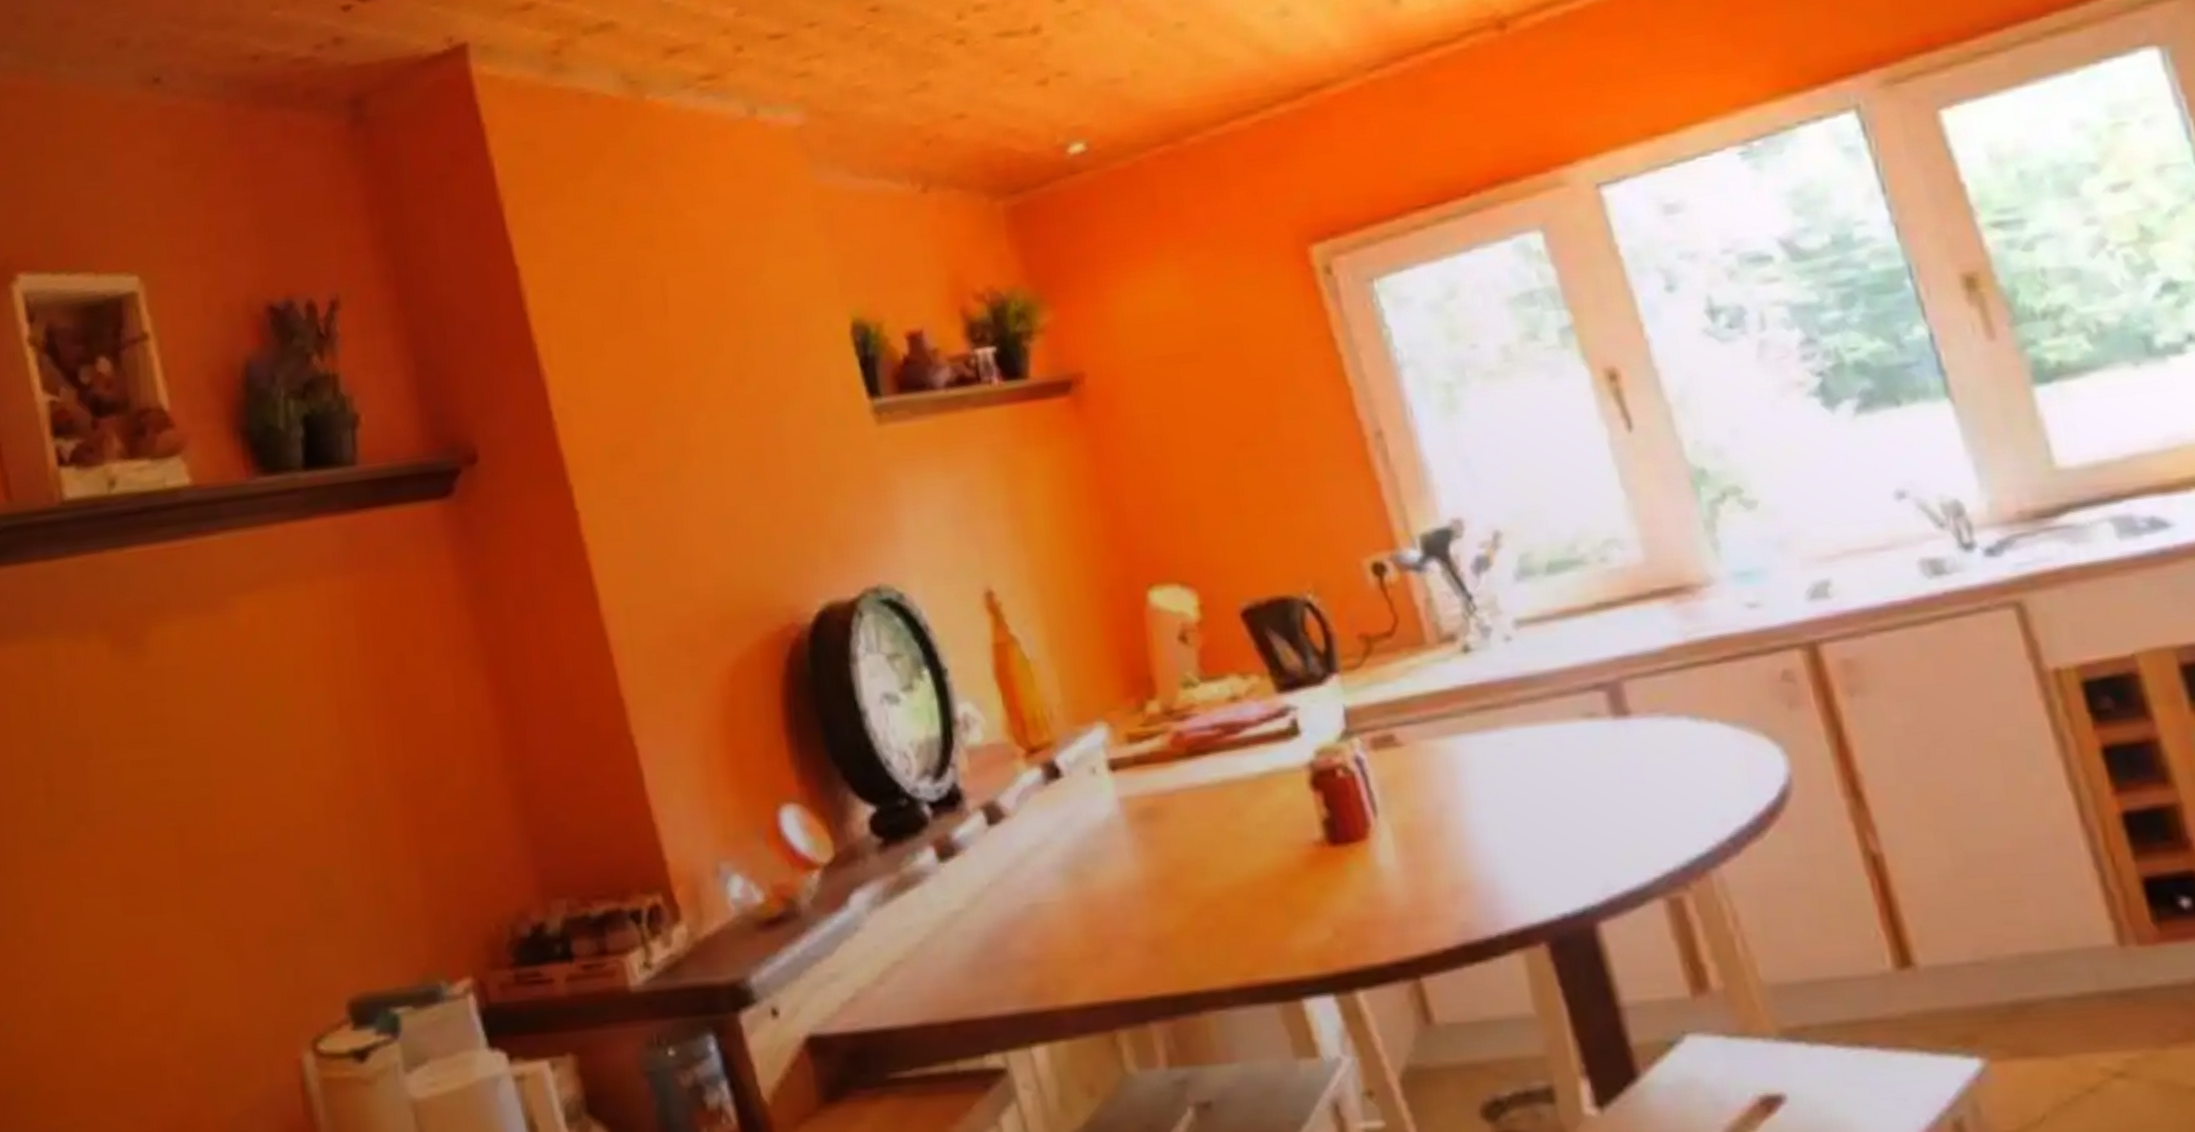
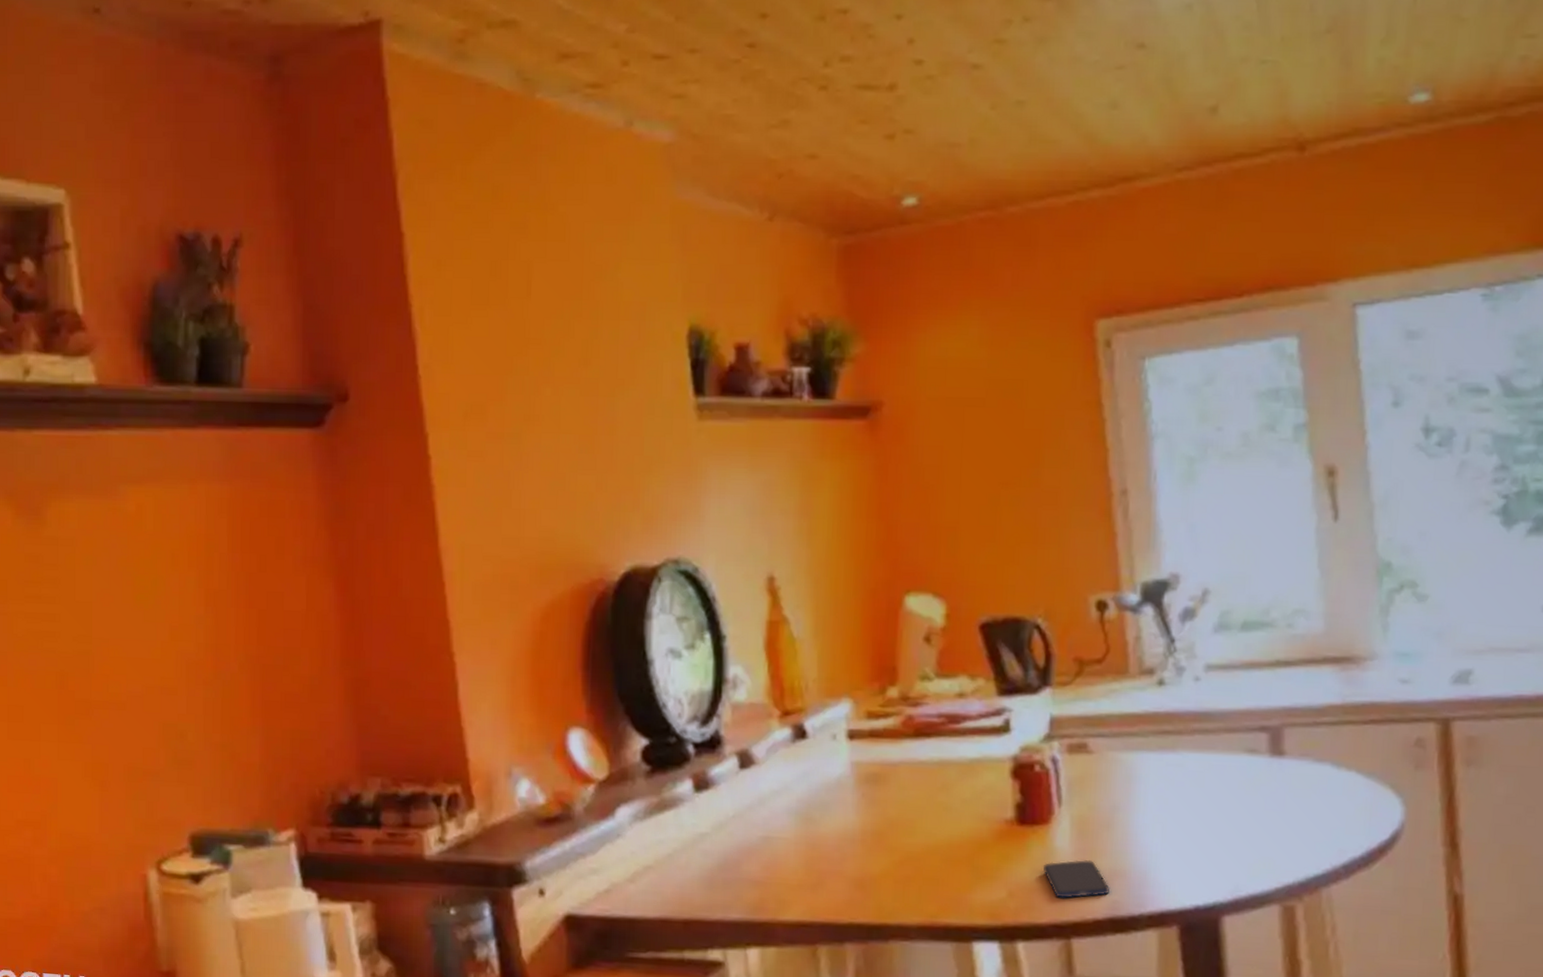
smartphone: none [1369,877,1456,929] -> present [1042,860,1111,898]

